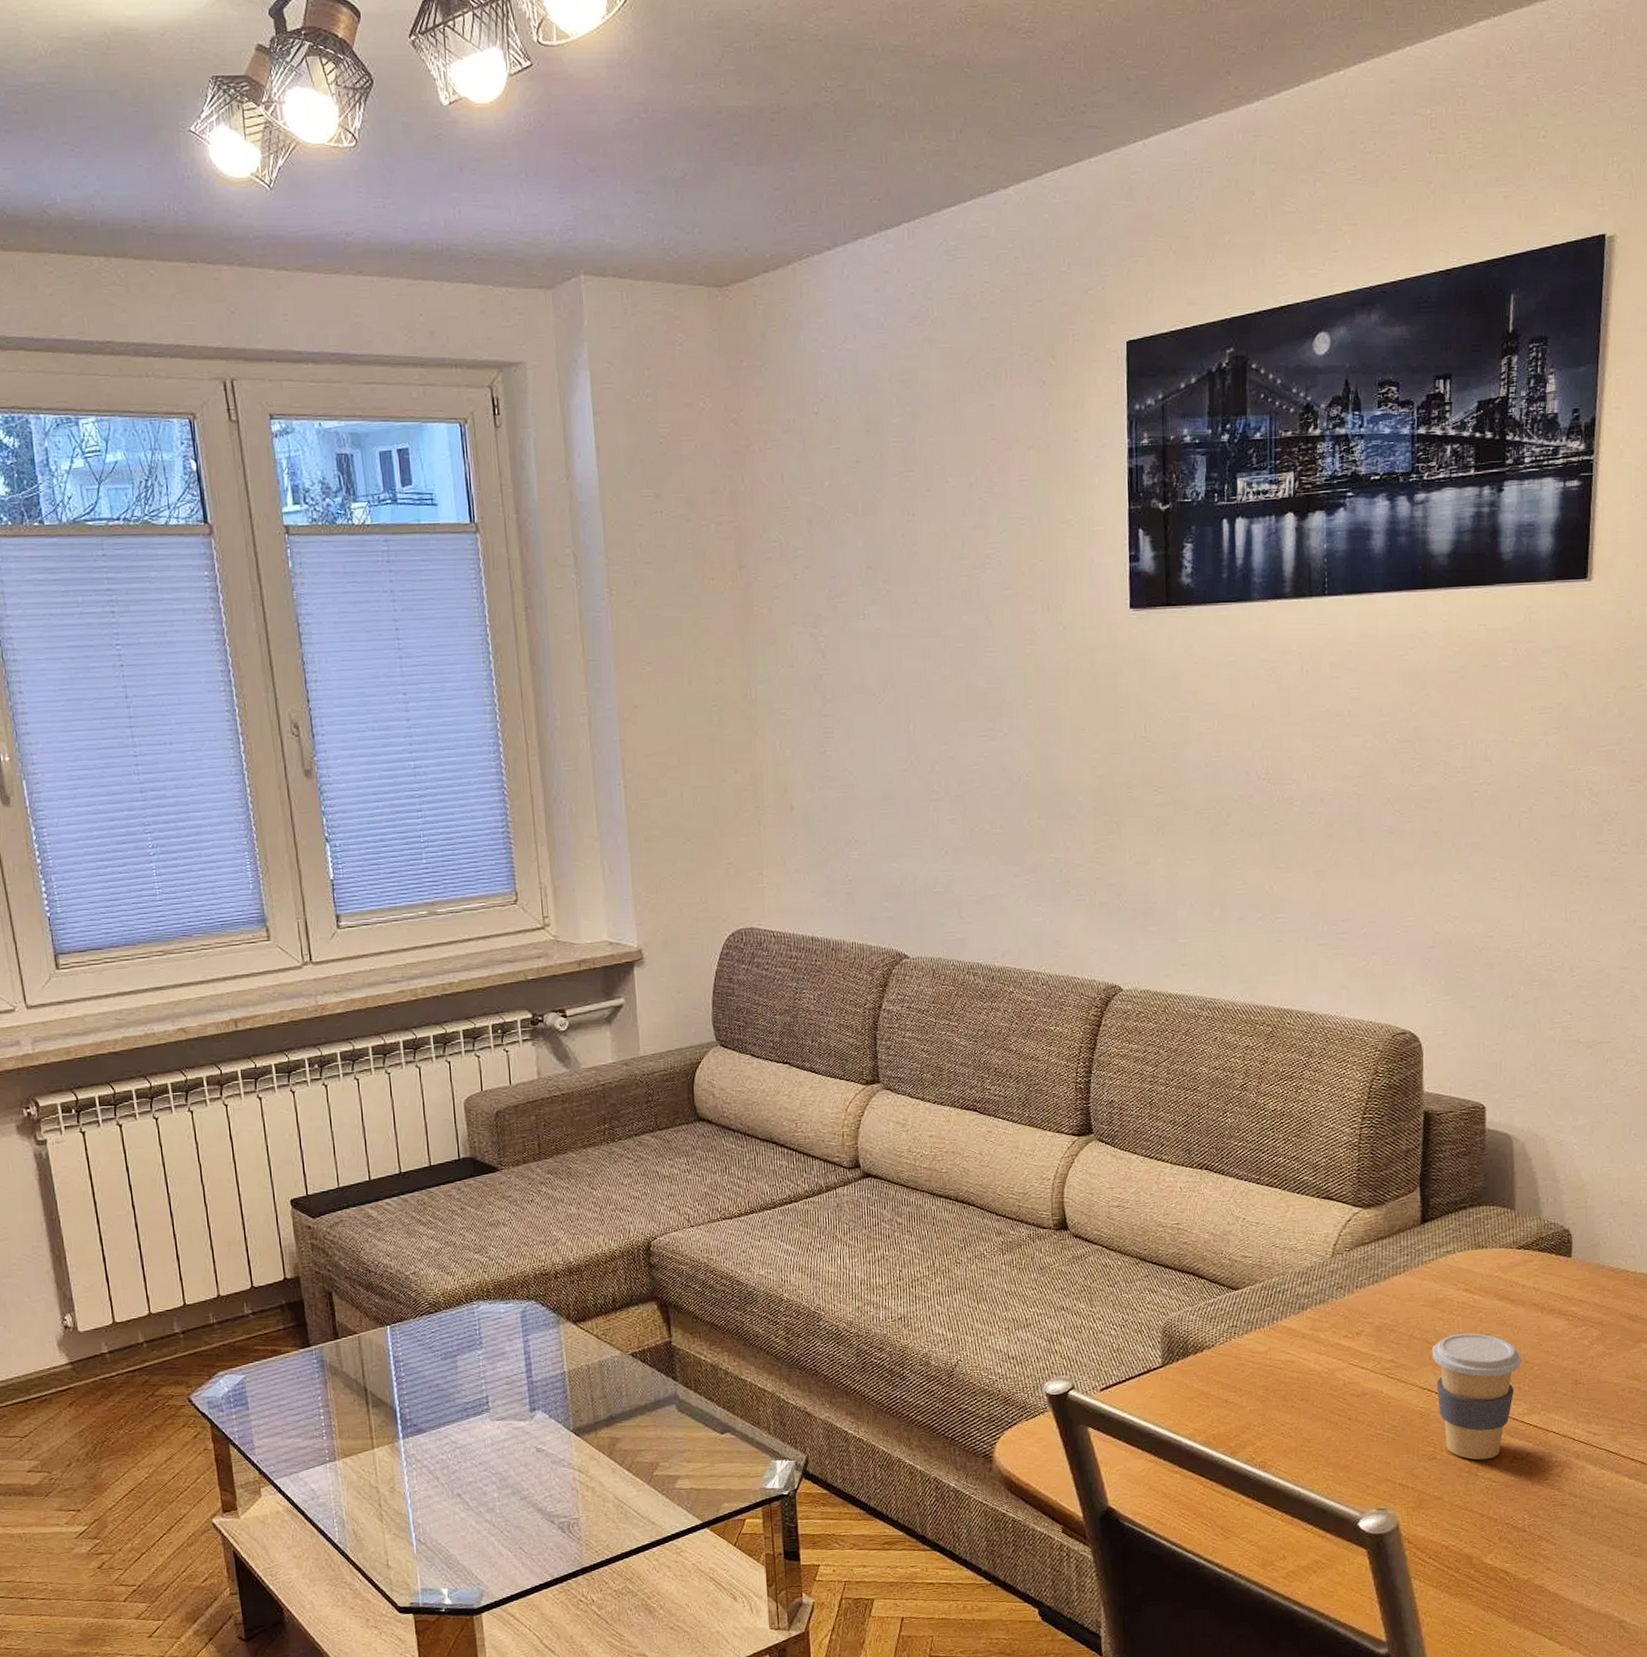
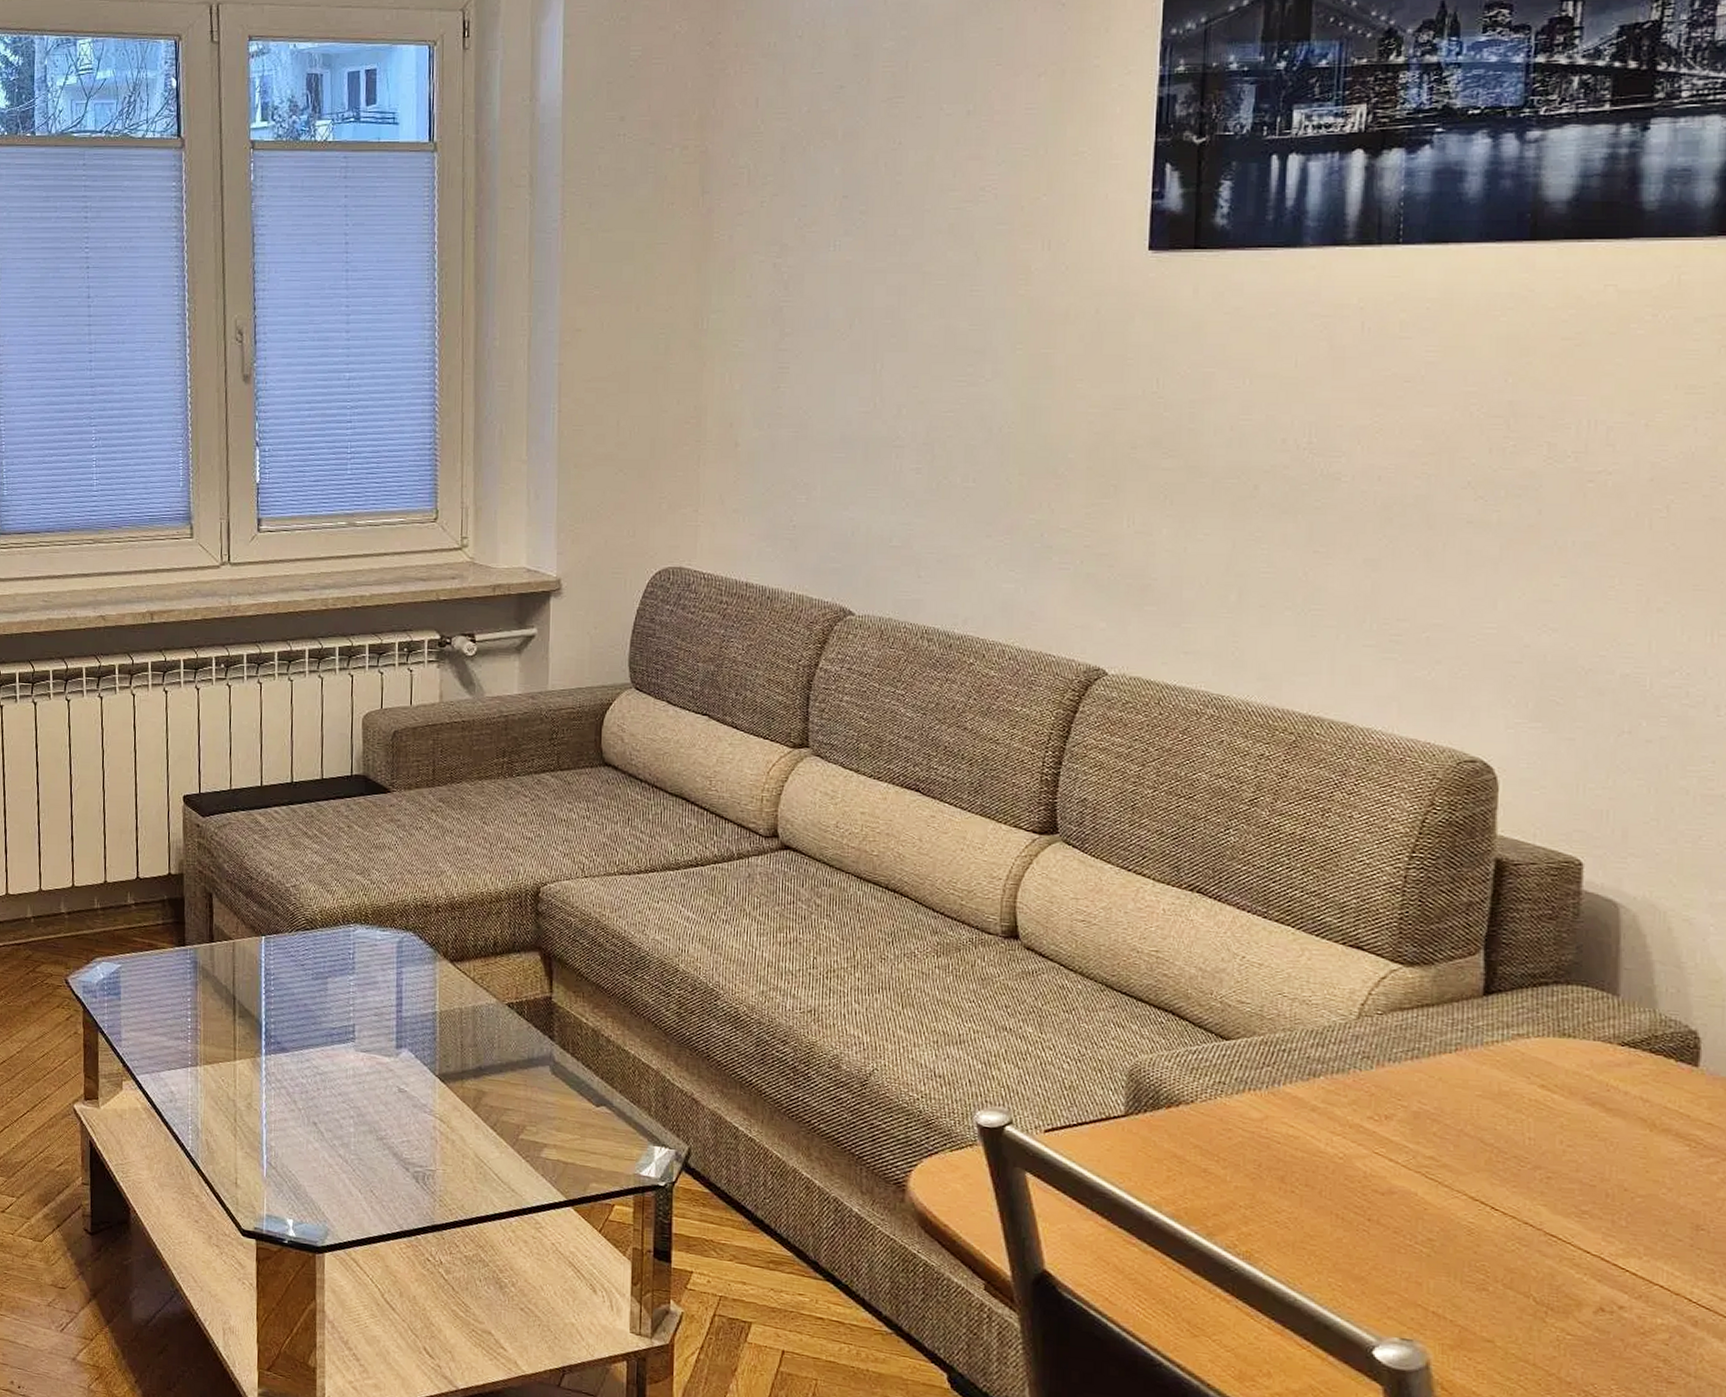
coffee cup: present [1431,1333,1521,1460] -> none [1488,1138,1618,1305]

